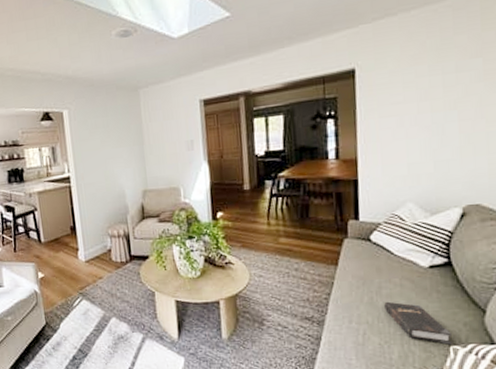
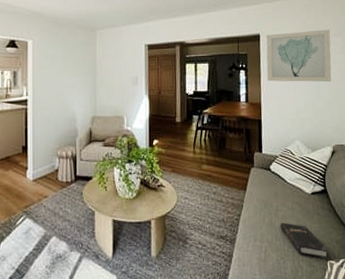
wall art: none [364,49,465,130] -> present [266,30,332,82]

